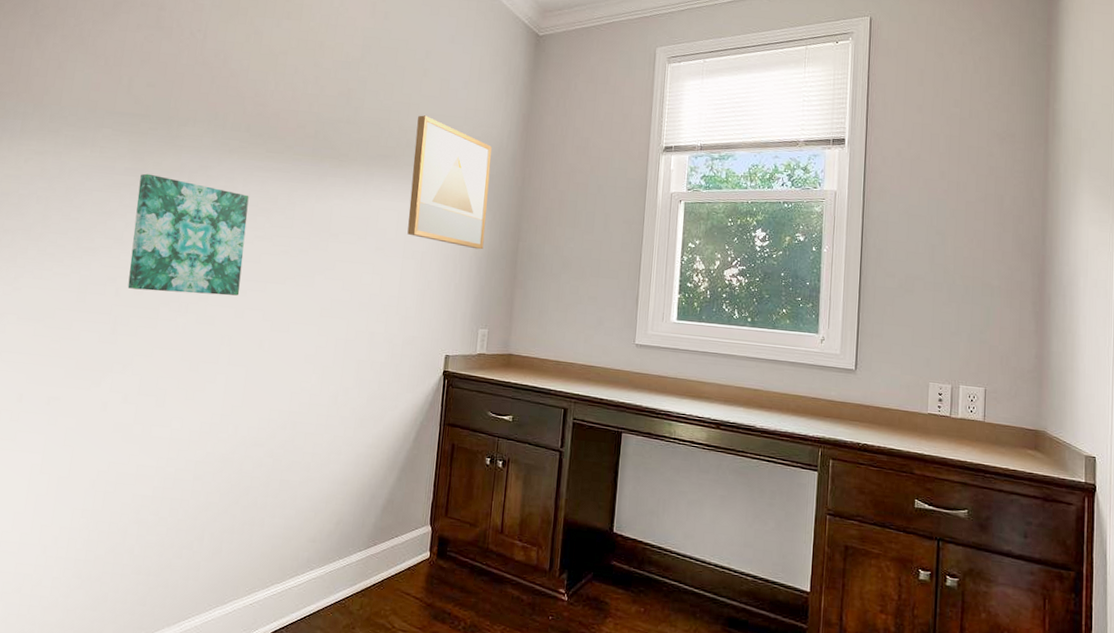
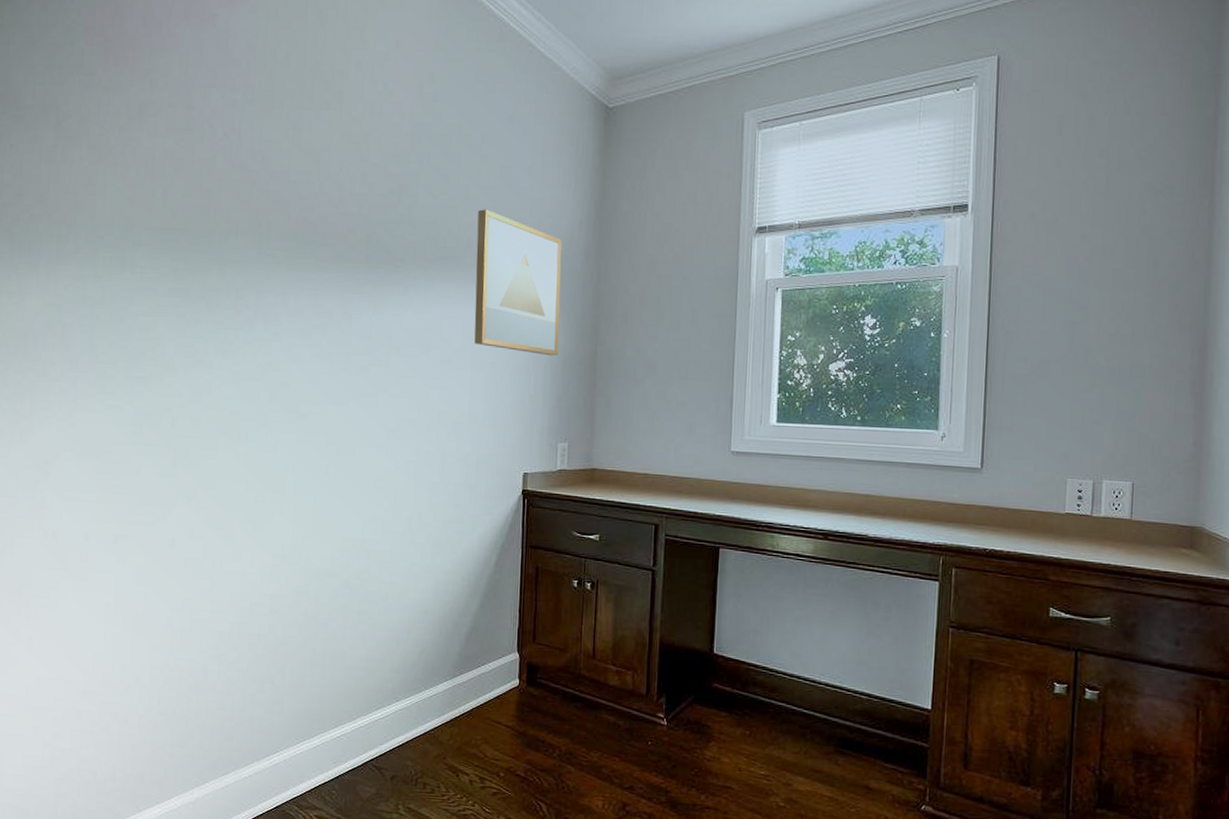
wall art: present [127,173,249,296] -> none [183,293,302,421]

